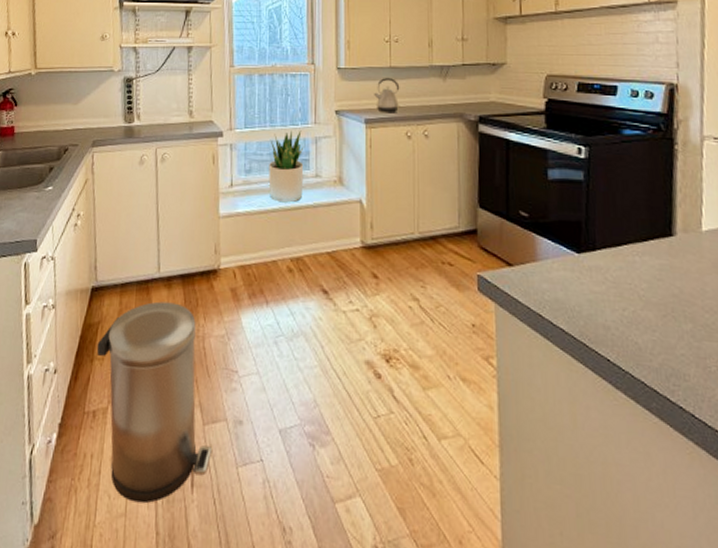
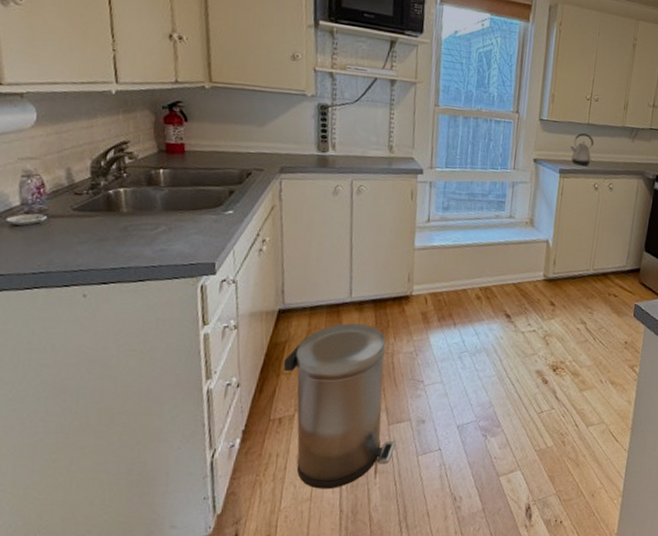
planter: present [268,130,304,203] -> none [465,173,502,240]

